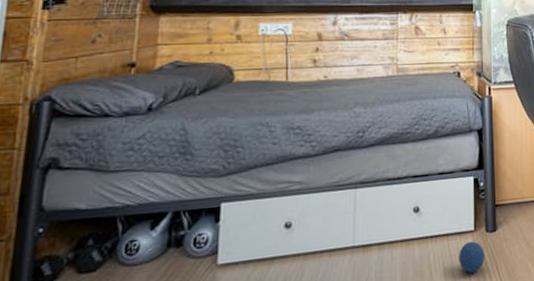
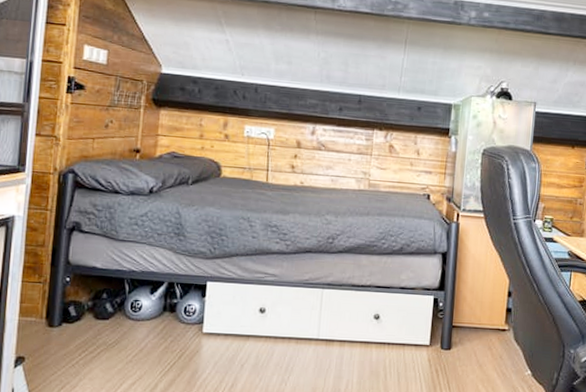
ball: present [459,241,485,273] -> none [412,354,438,383]

